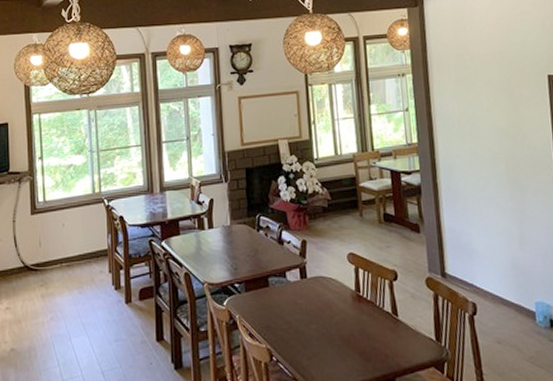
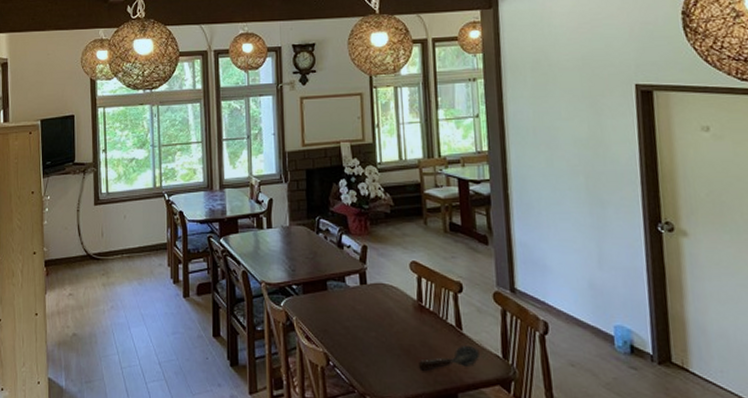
spoon: none [358,331,416,359] -> present [419,346,481,371]

